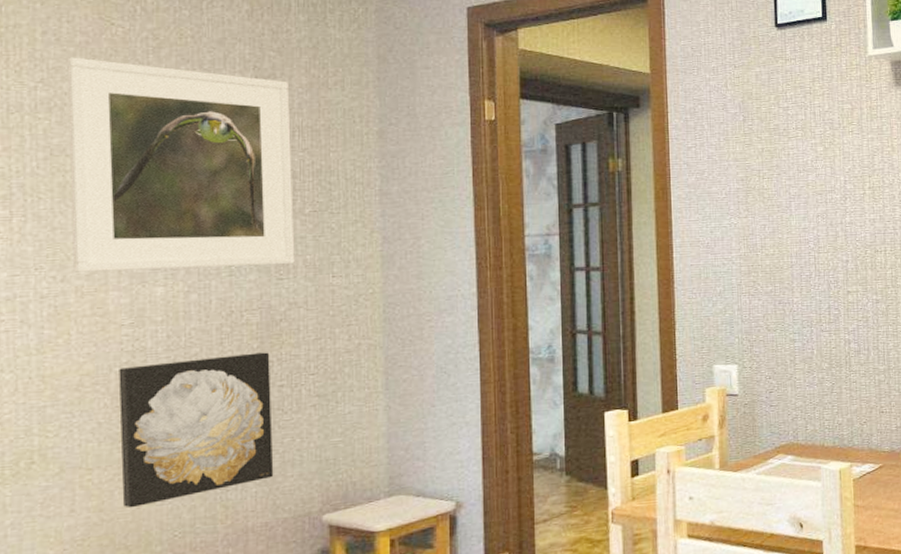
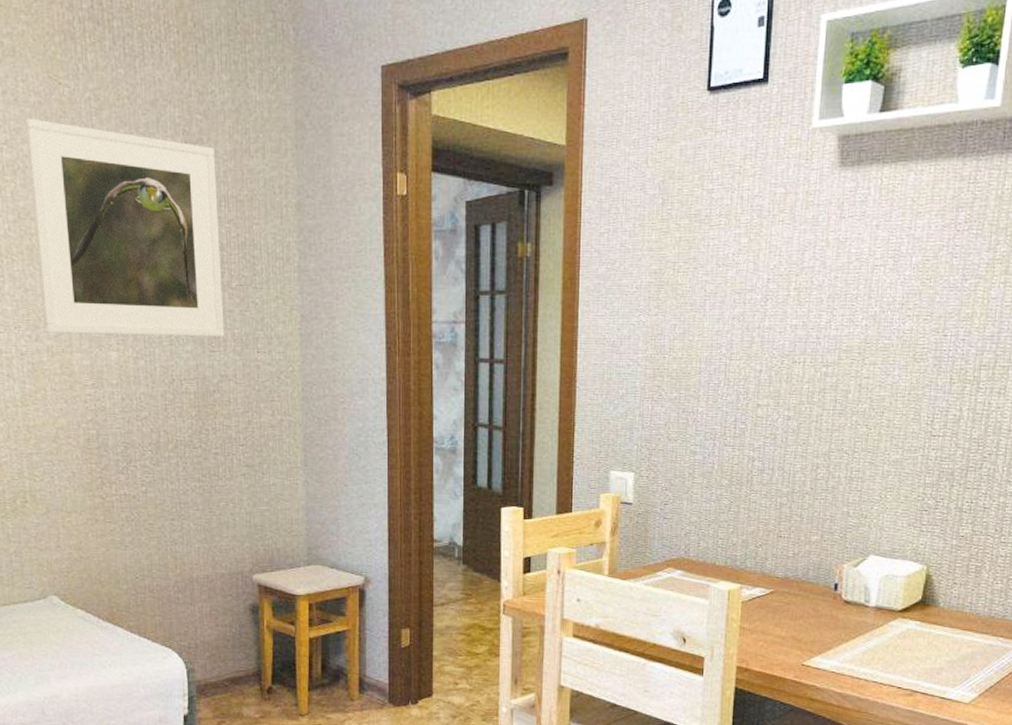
wall art: present [118,352,274,508] -> none [85,420,212,550]

